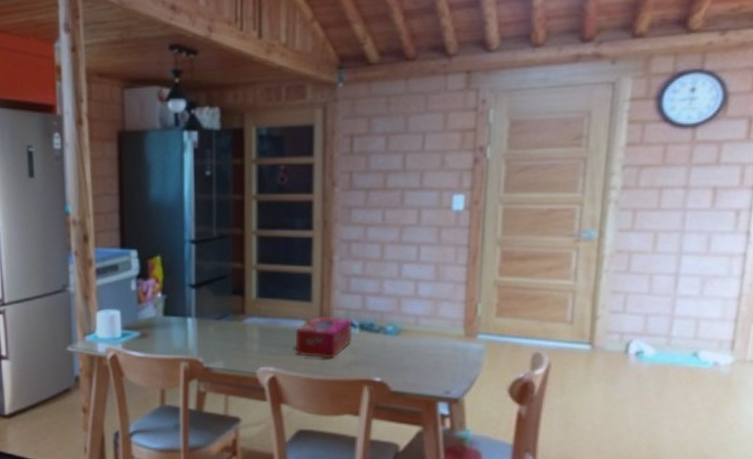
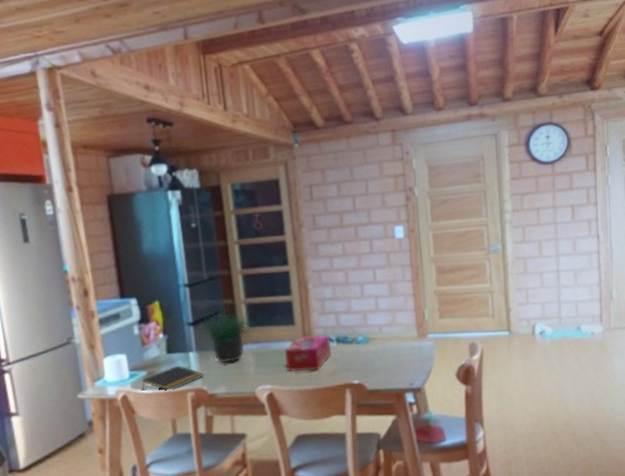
notepad: none [134,330,201,358] -> present [142,365,204,392]
potted plant: none [199,265,263,336] -> present [197,303,254,364]

